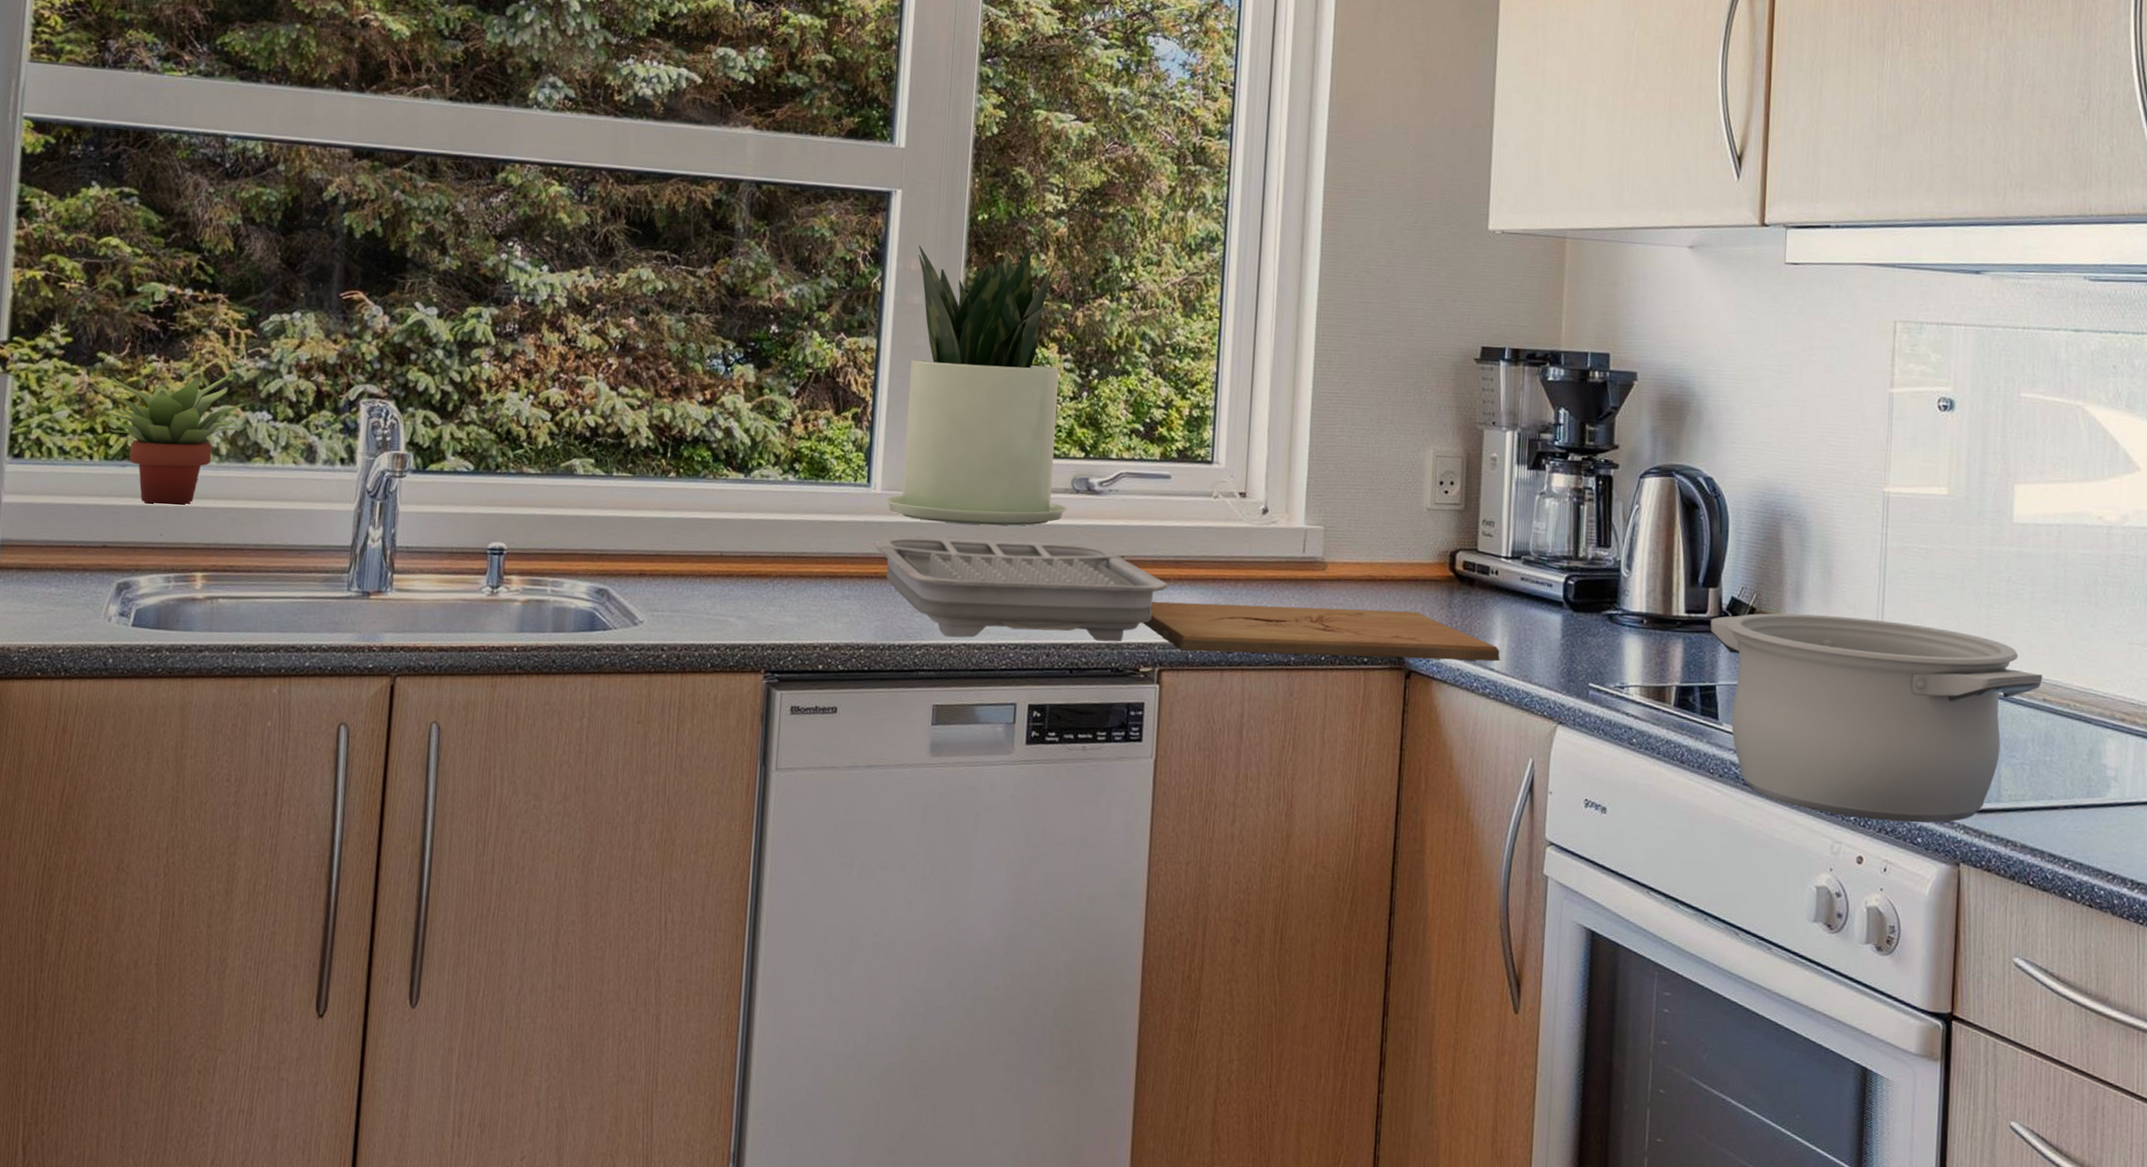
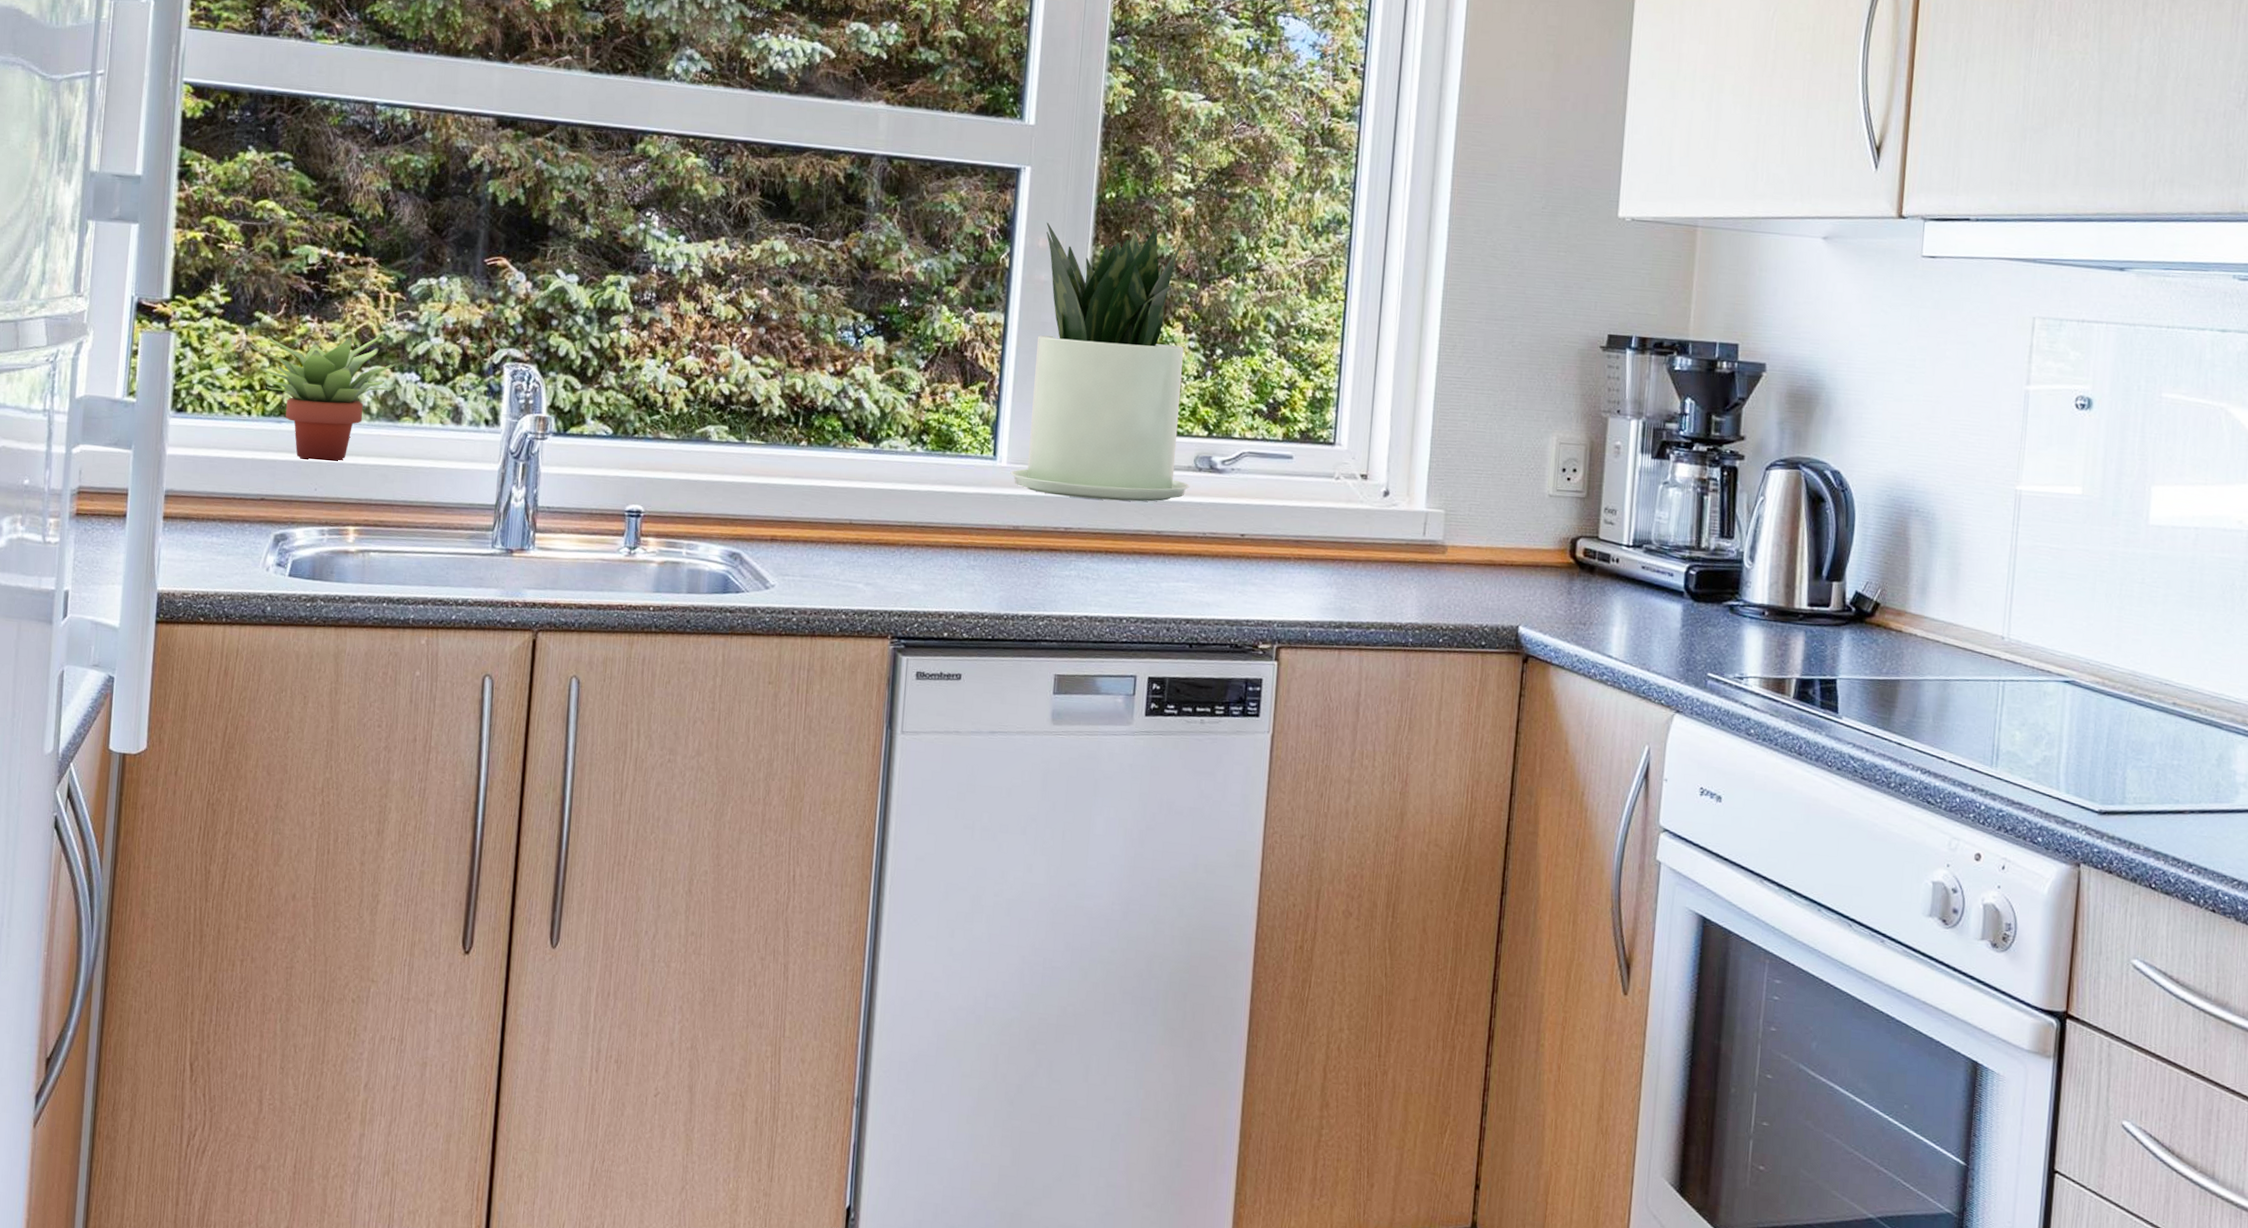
dish rack: present [873,537,1168,642] -> none [999,510,1288,619]
cutting board: present [1143,601,1501,662] -> none [1262,579,1619,649]
cooking pot: present [1711,613,2043,823] -> none [1833,608,2174,823]

